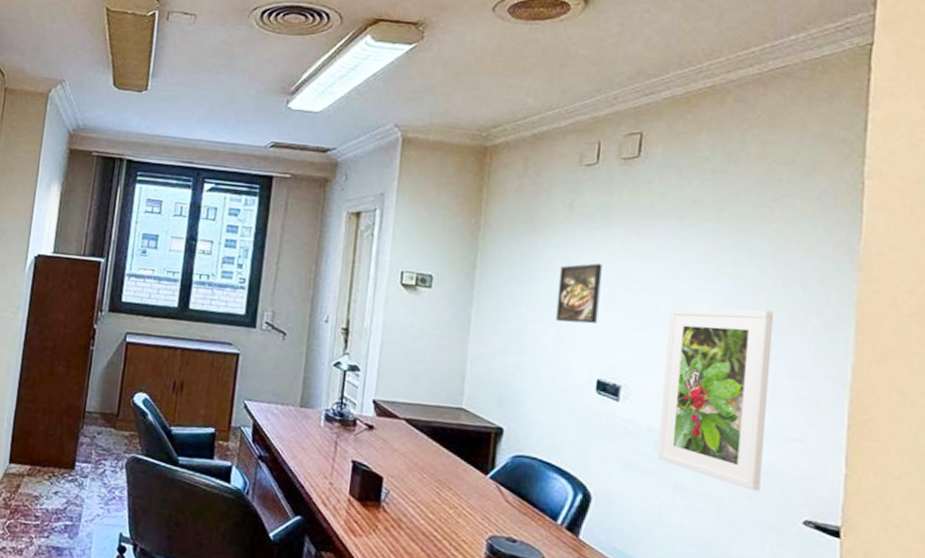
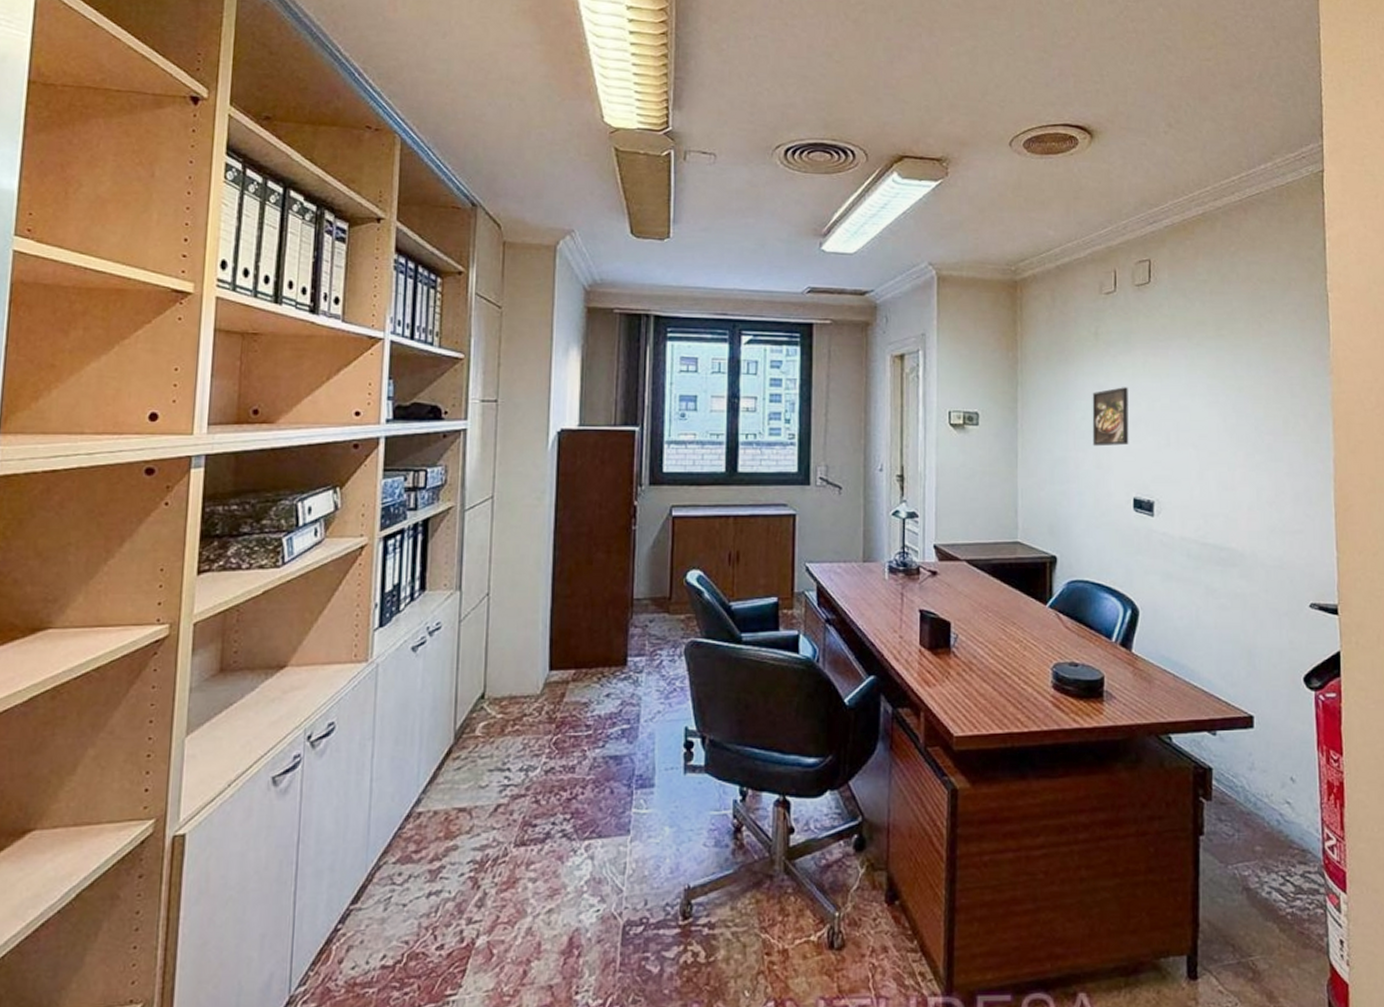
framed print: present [656,308,774,492] -> none [1187,417,1274,583]

